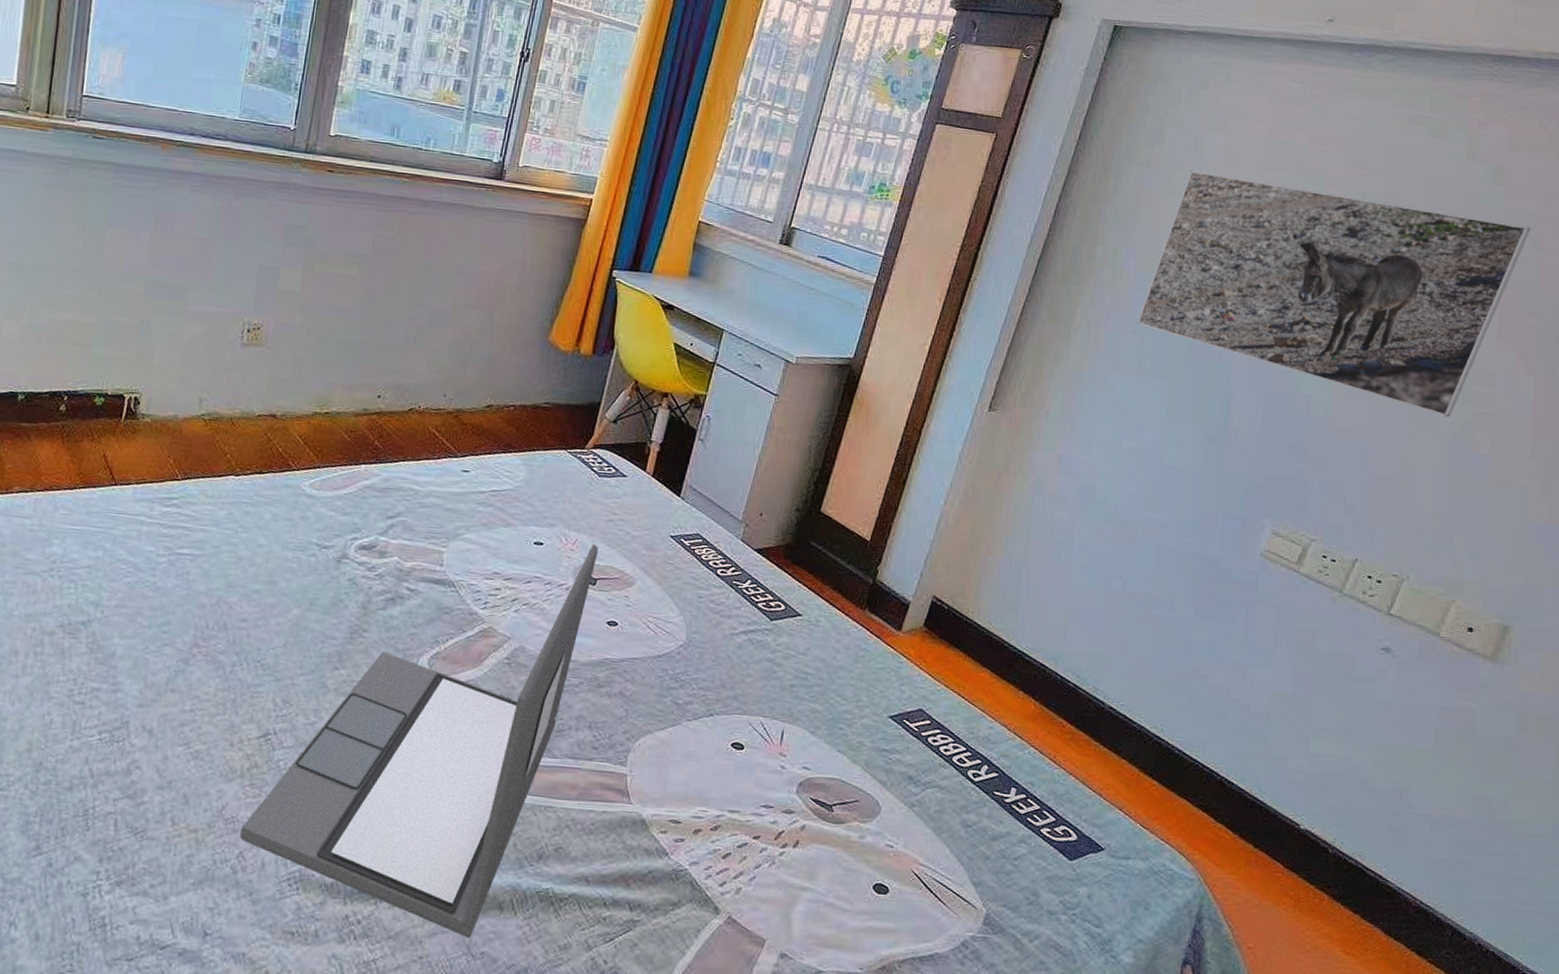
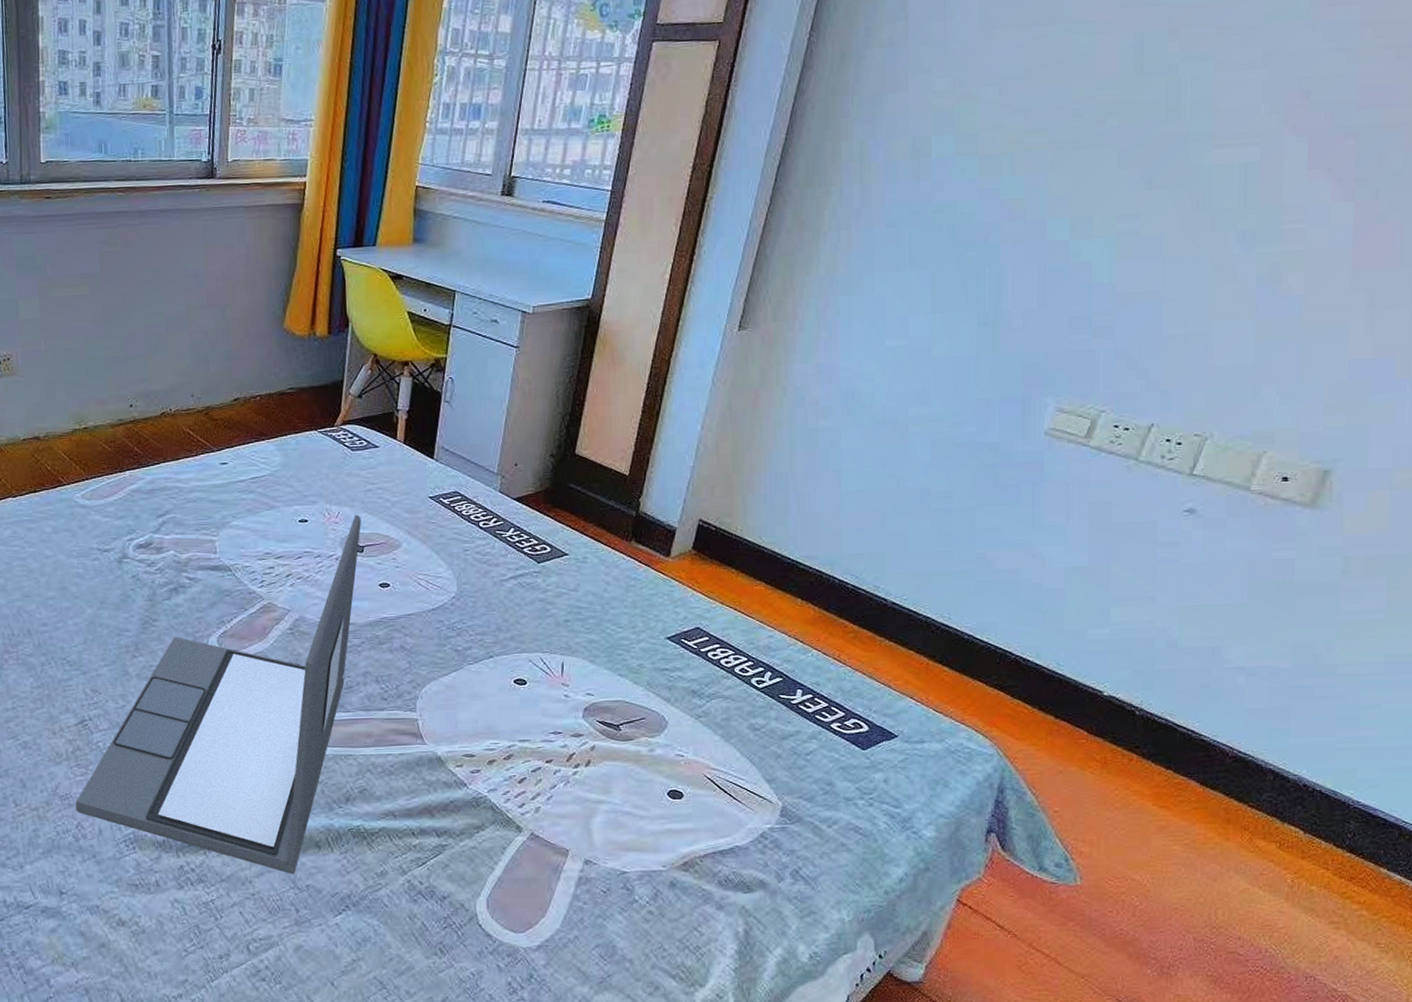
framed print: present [1137,169,1531,418] -> none [891,37,1346,262]

